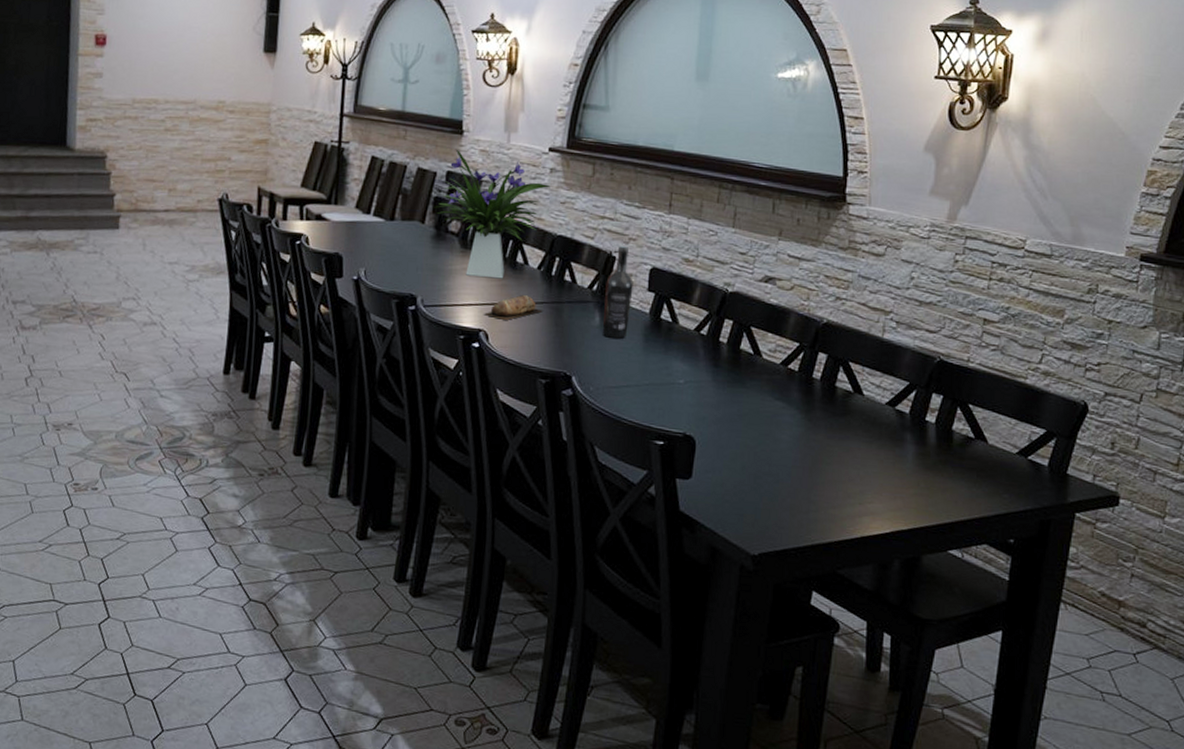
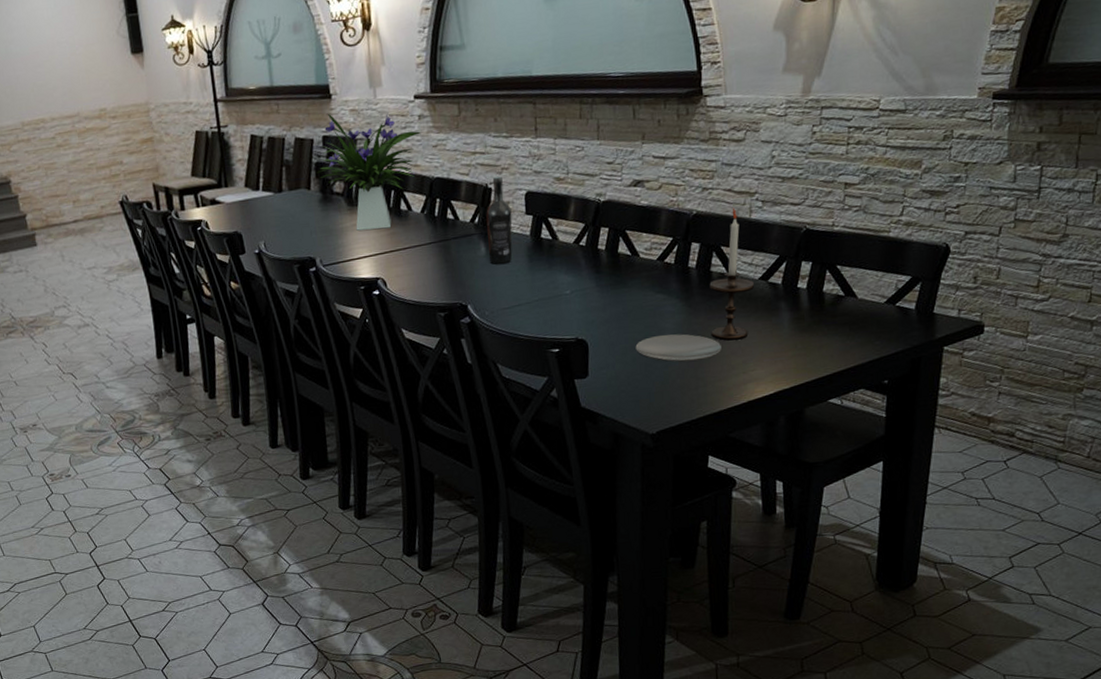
bread loaf: present [484,295,543,320] -> none [379,239,432,266]
plate: none [746,446,839,482] -> present [635,334,721,362]
candlestick: none [829,323,881,466] -> present [709,208,755,341]

